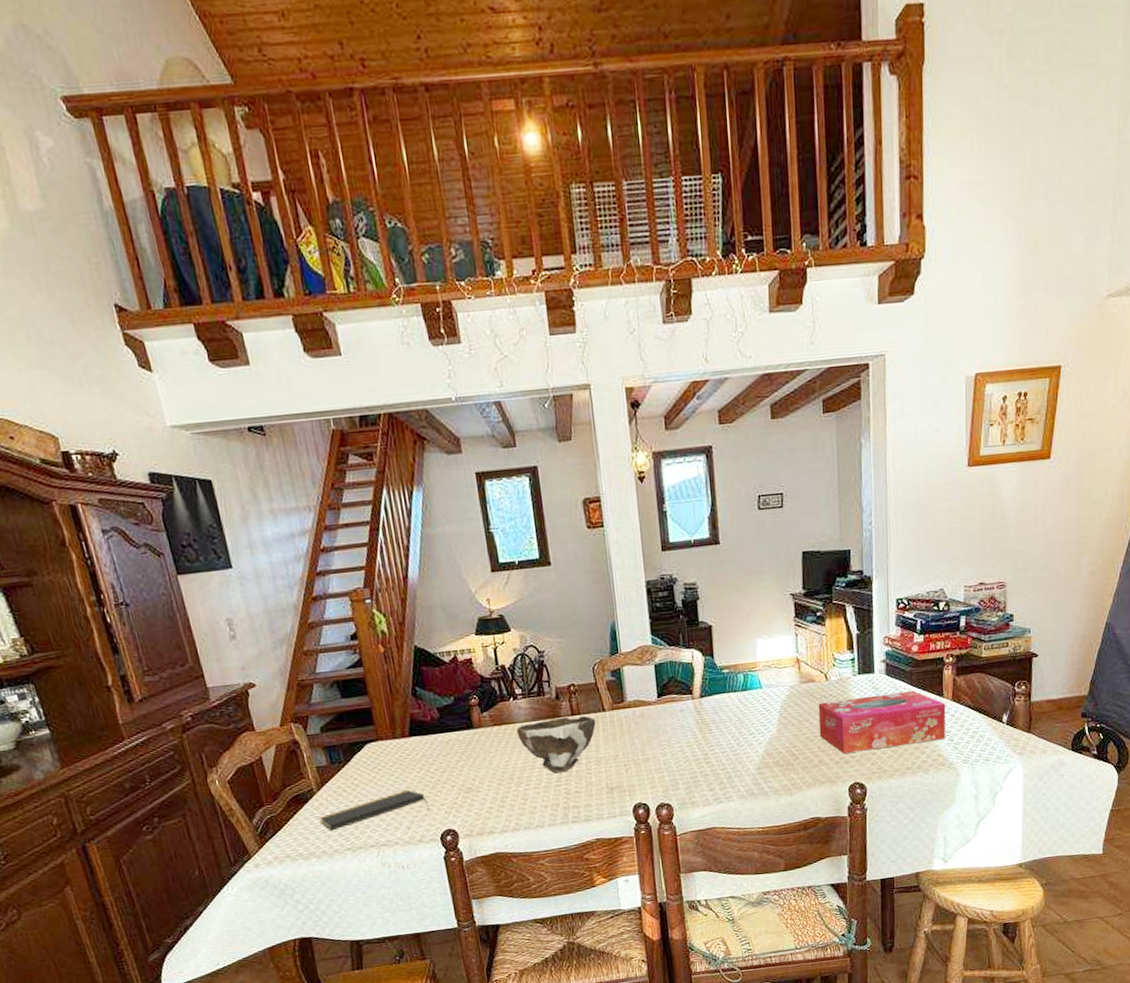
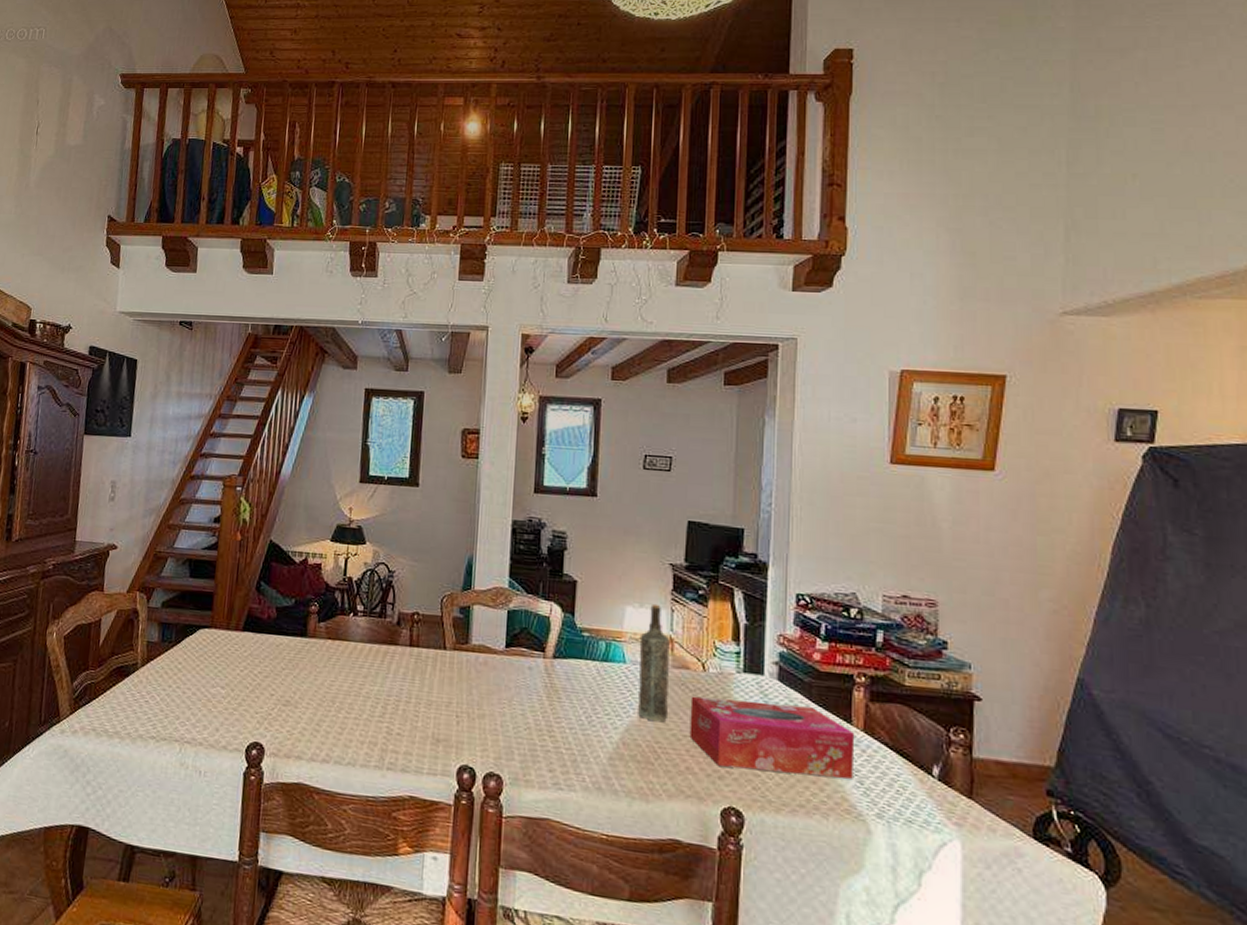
notepad: present [319,789,429,831] -> none [134,686,243,714]
bowl: present [516,716,596,774] -> none [349,644,434,709]
bottle: none [771,631,801,731] -> present [638,603,670,721]

